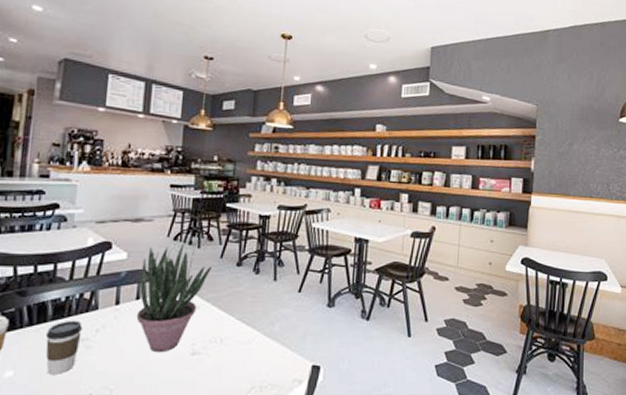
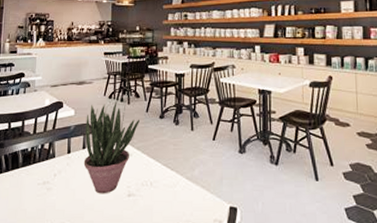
coffee cup: present [46,320,82,374] -> none [18,166,44,211]

